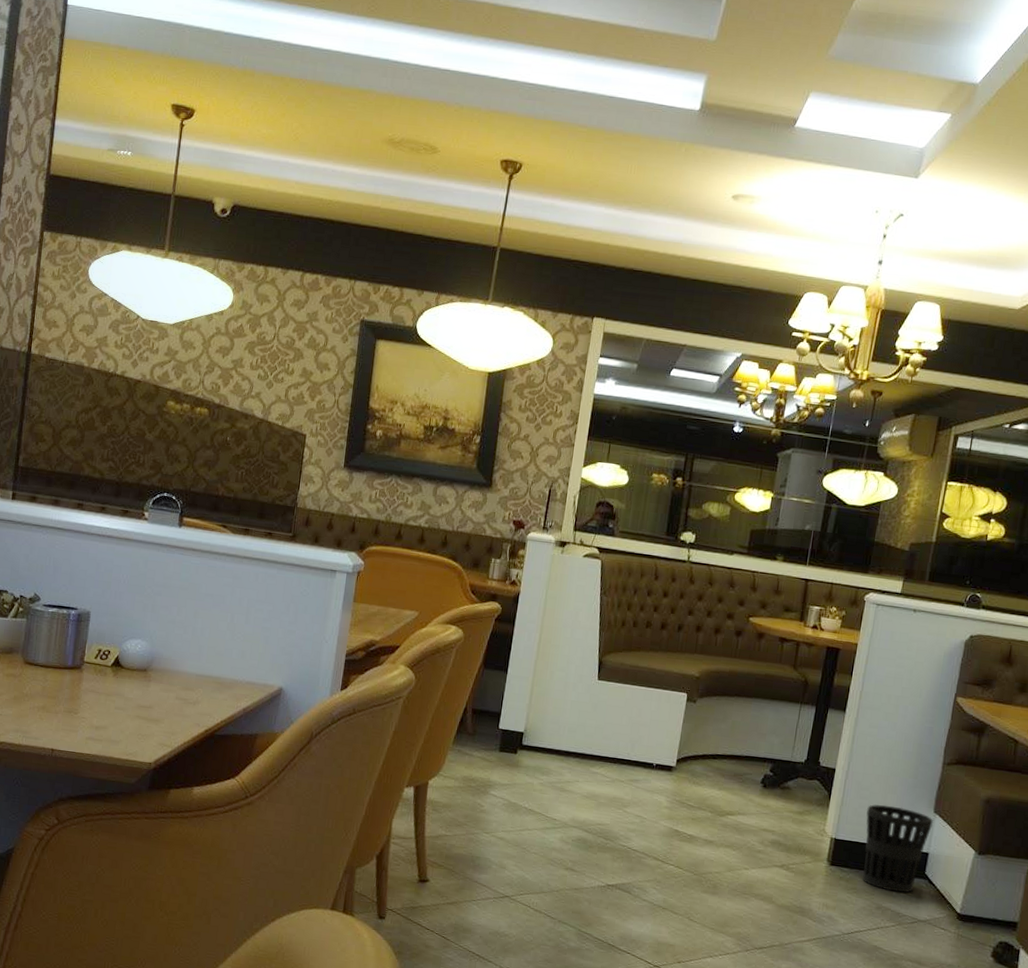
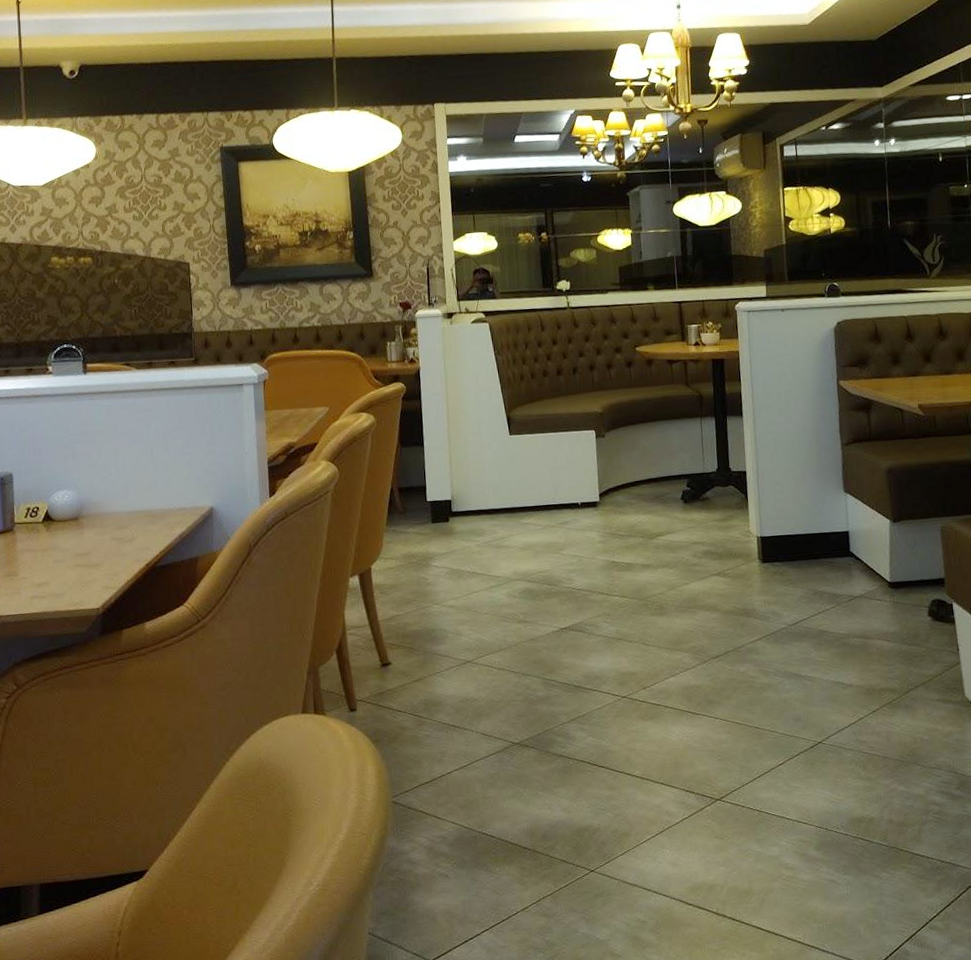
wastebasket: present [862,804,934,893] -> none [783,494,847,575]

